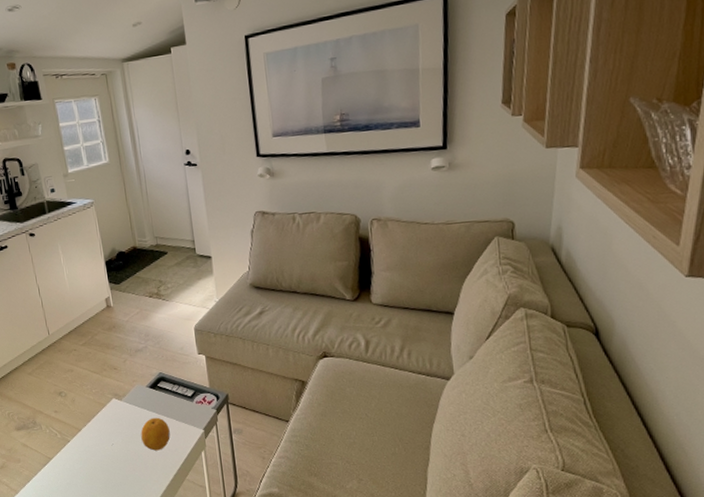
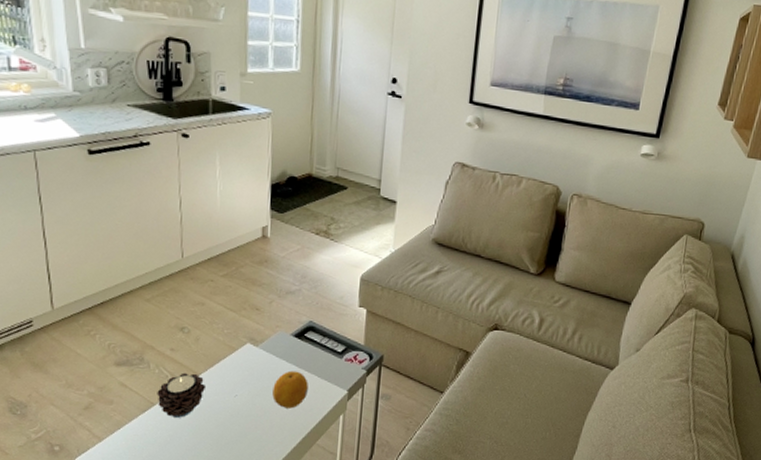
candle: none [51,429,88,468] -> present [157,372,207,418]

